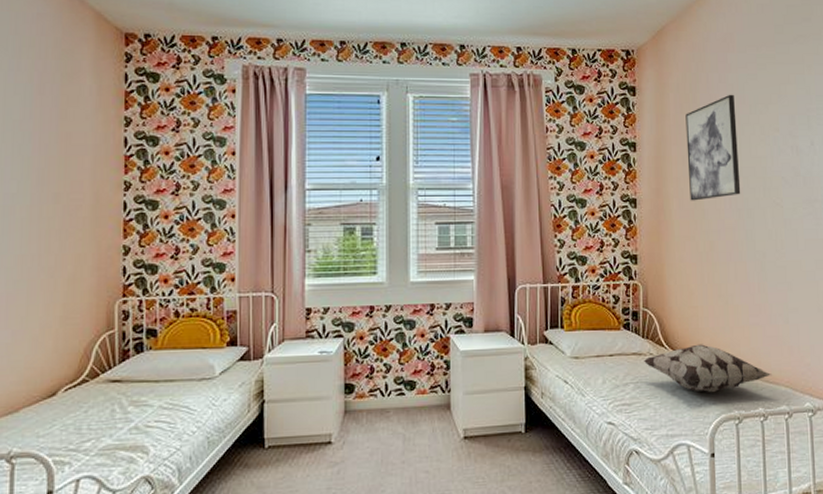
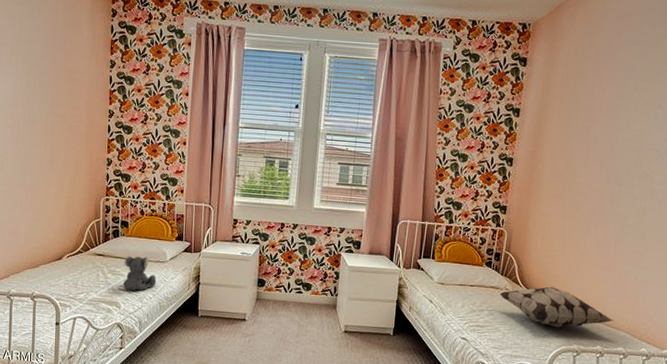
koala plush: none [151,374,202,427] -> present [123,256,157,291]
wall art: present [685,94,741,201] -> none [563,70,622,165]

